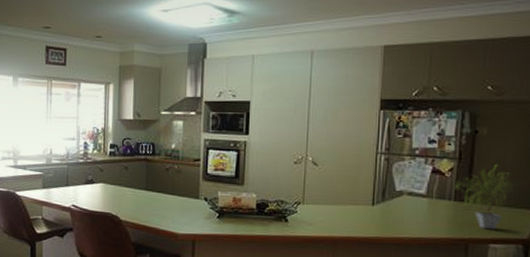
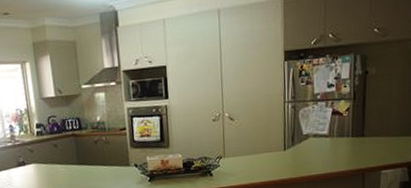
potted plant: present [454,165,516,230] -> none [351,100,400,159]

